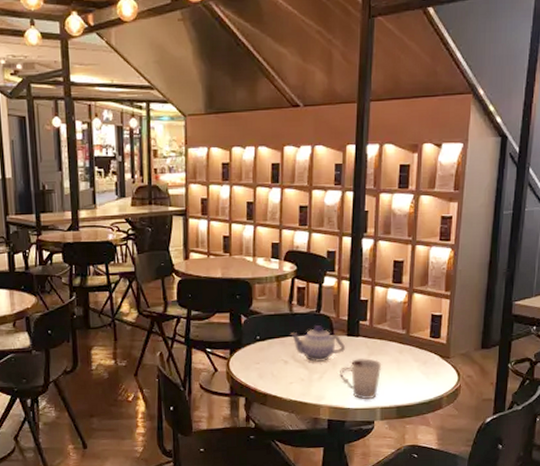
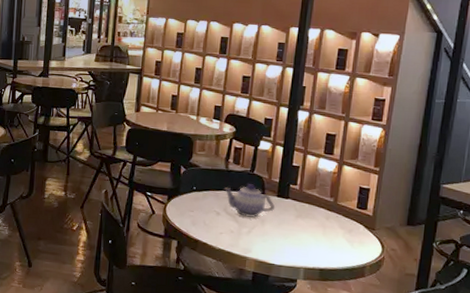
cup: present [340,358,382,399] -> none [267,219,309,258]

